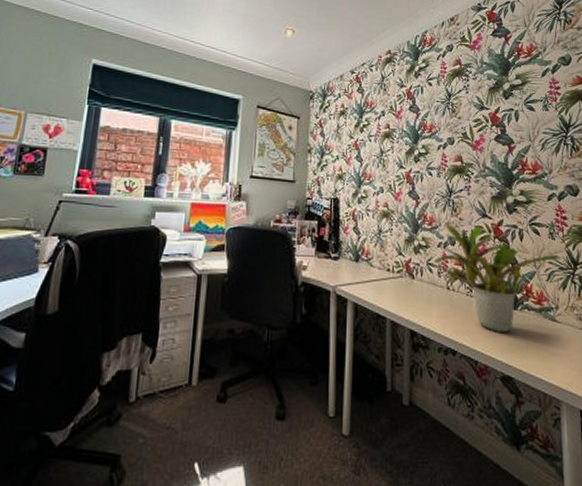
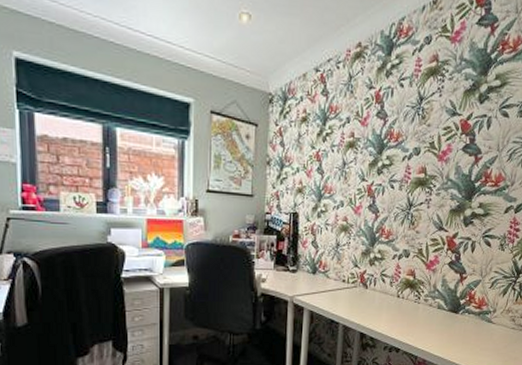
potted plant: present [434,223,561,332] -> none [388,236,507,333]

